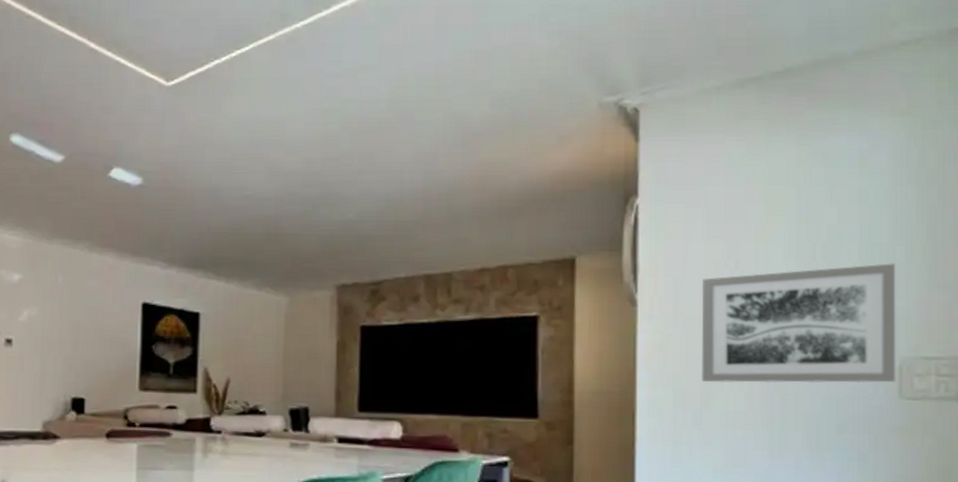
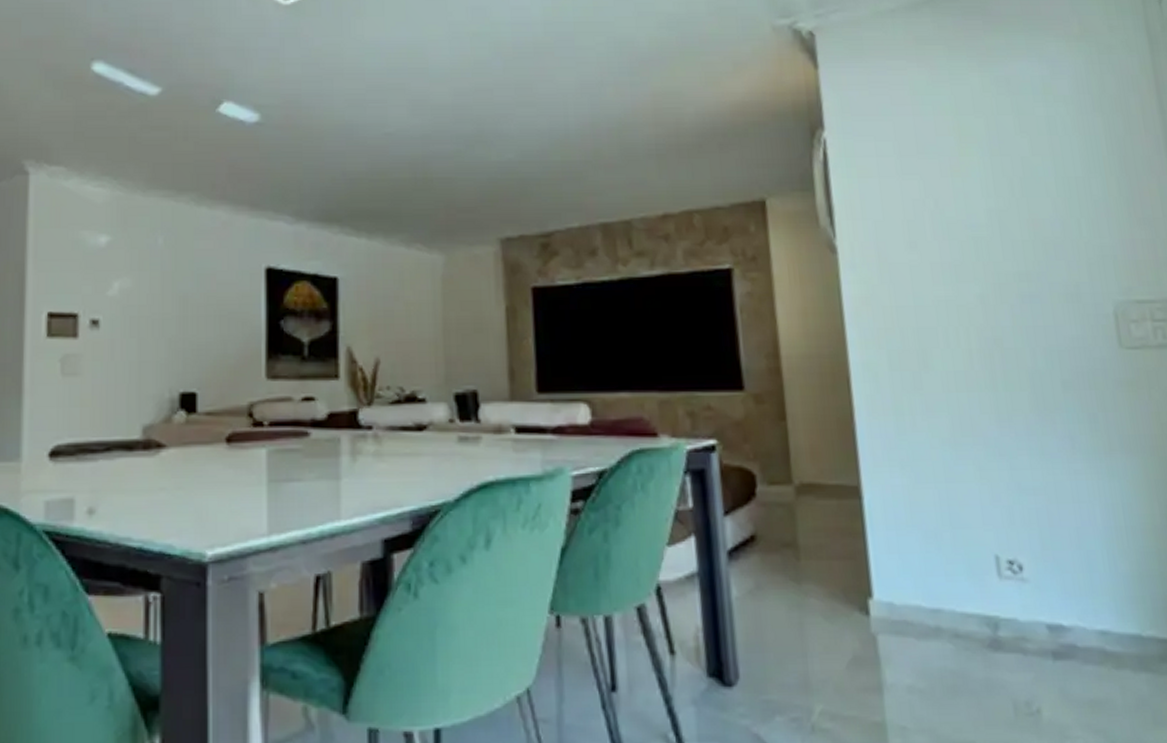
wall art: present [702,263,896,383] -> none [903,198,1114,339]

